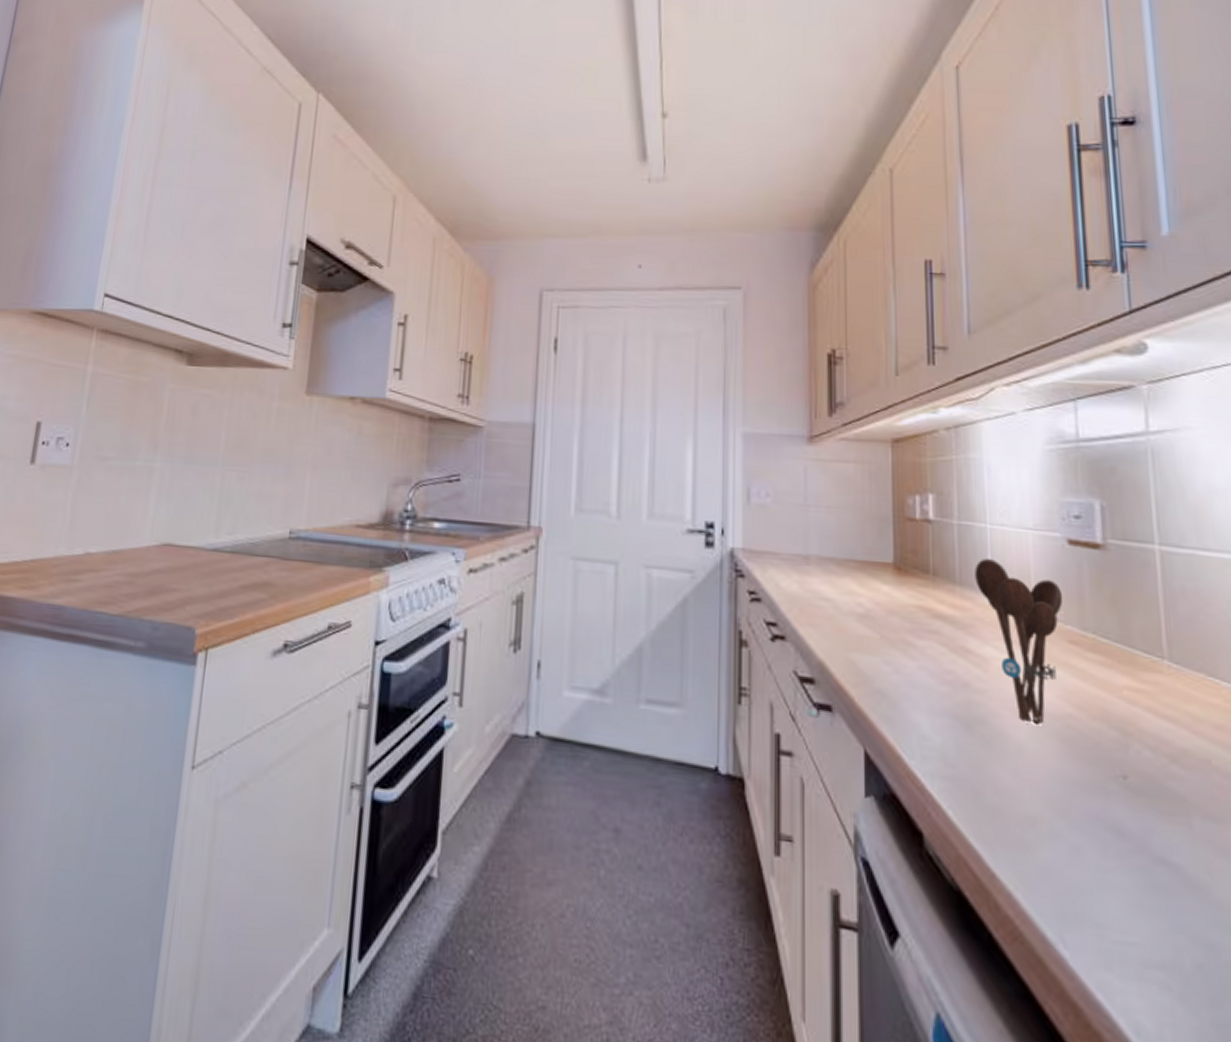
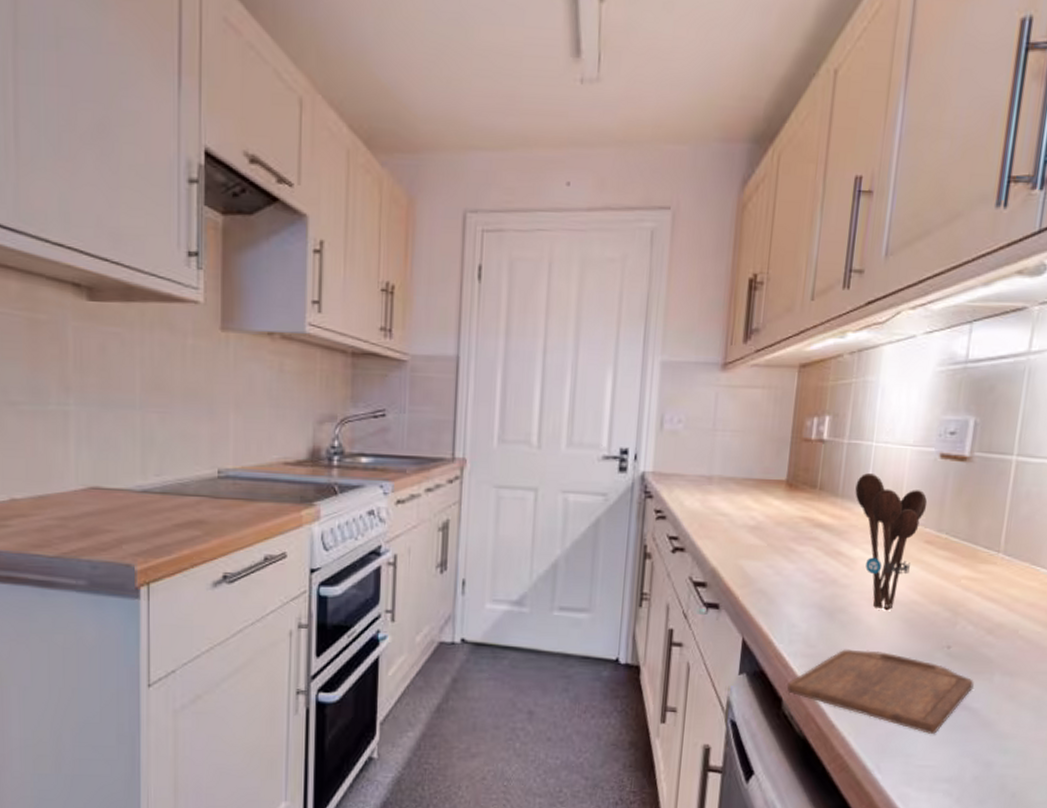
cutting board: none [928,772,1168,898] -> present [787,649,974,735]

